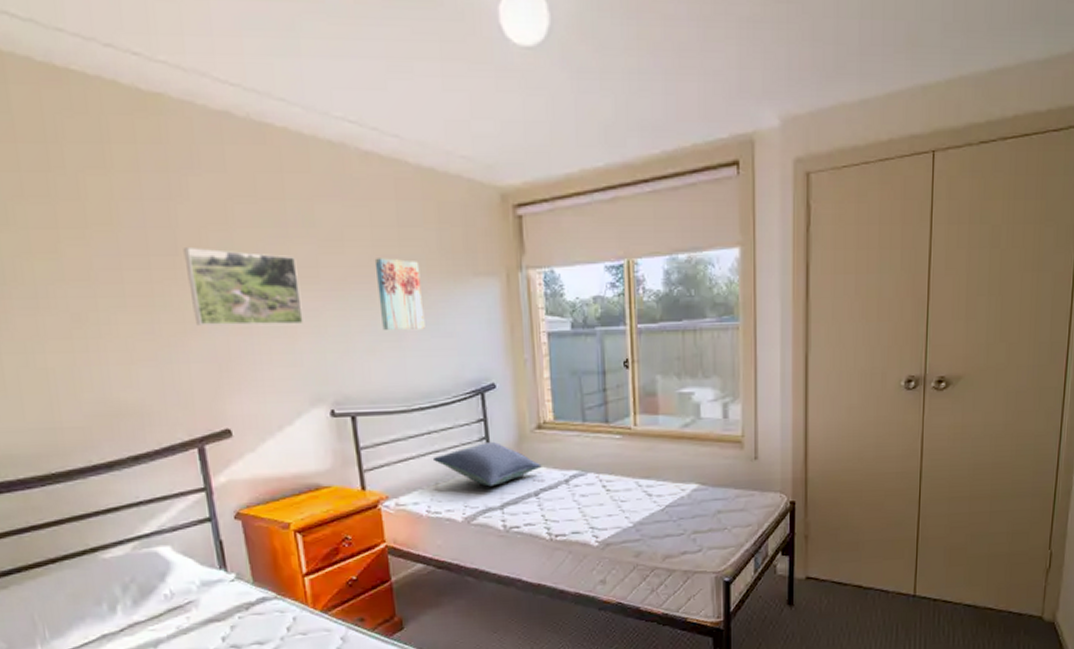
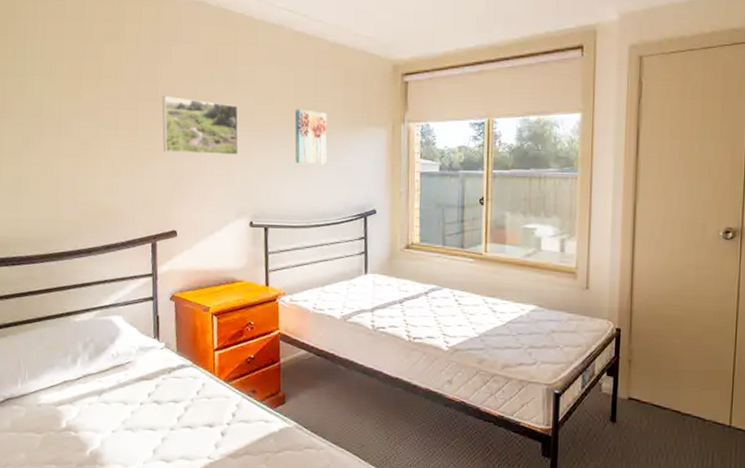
pillow: present [432,441,542,487] -> none [322,255,407,292]

